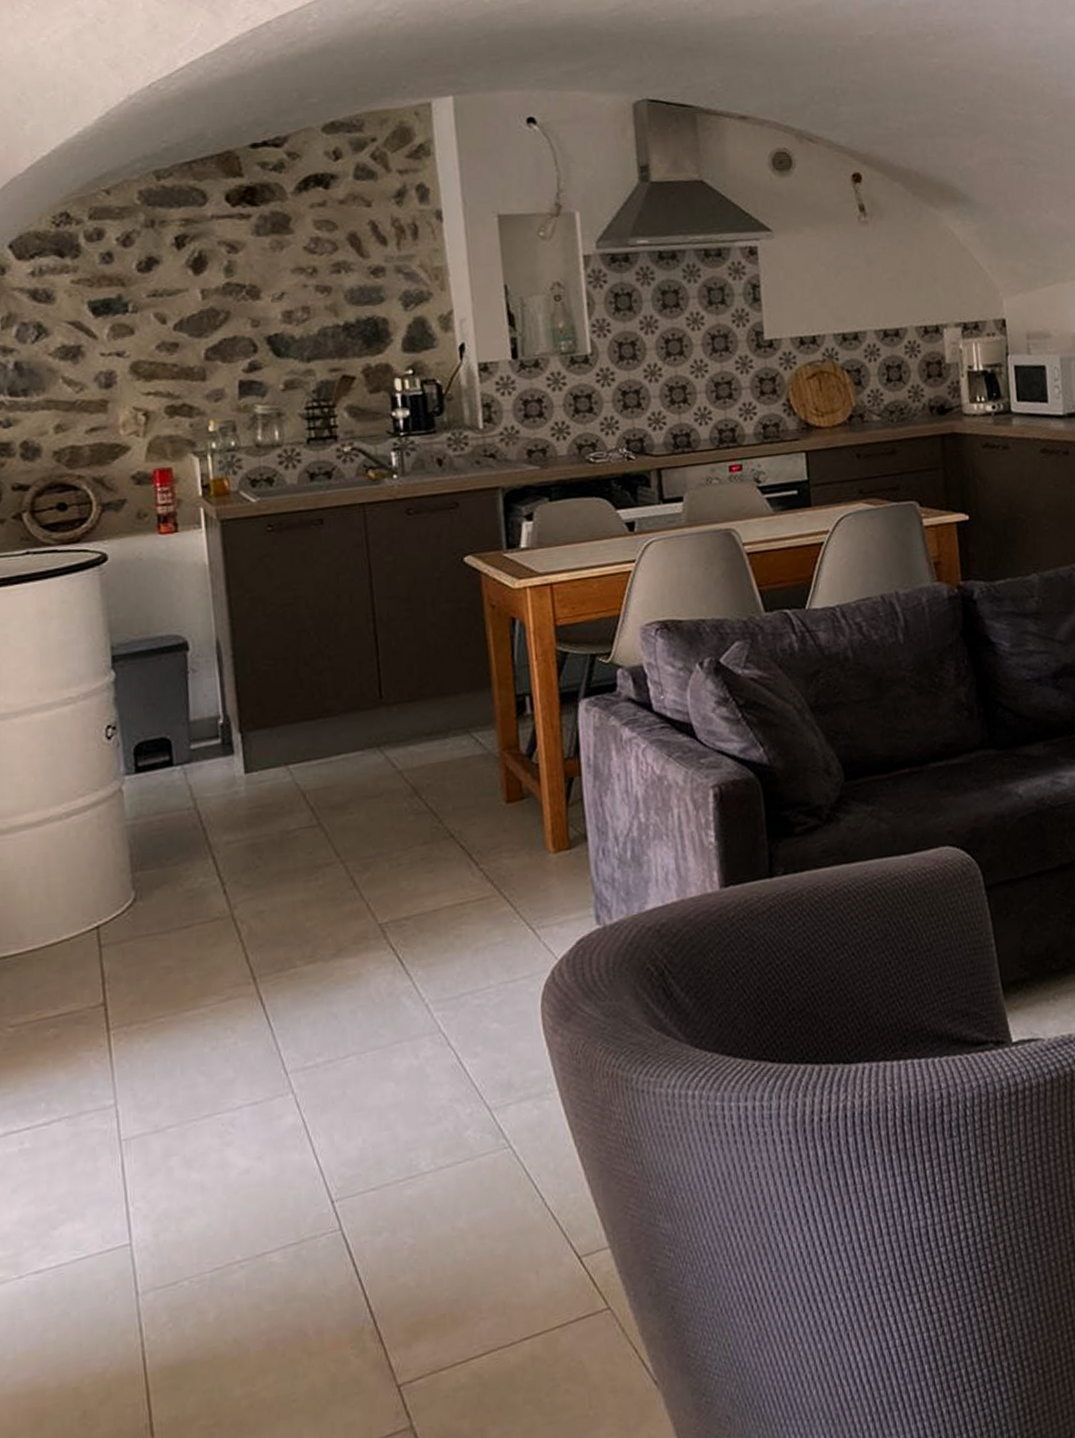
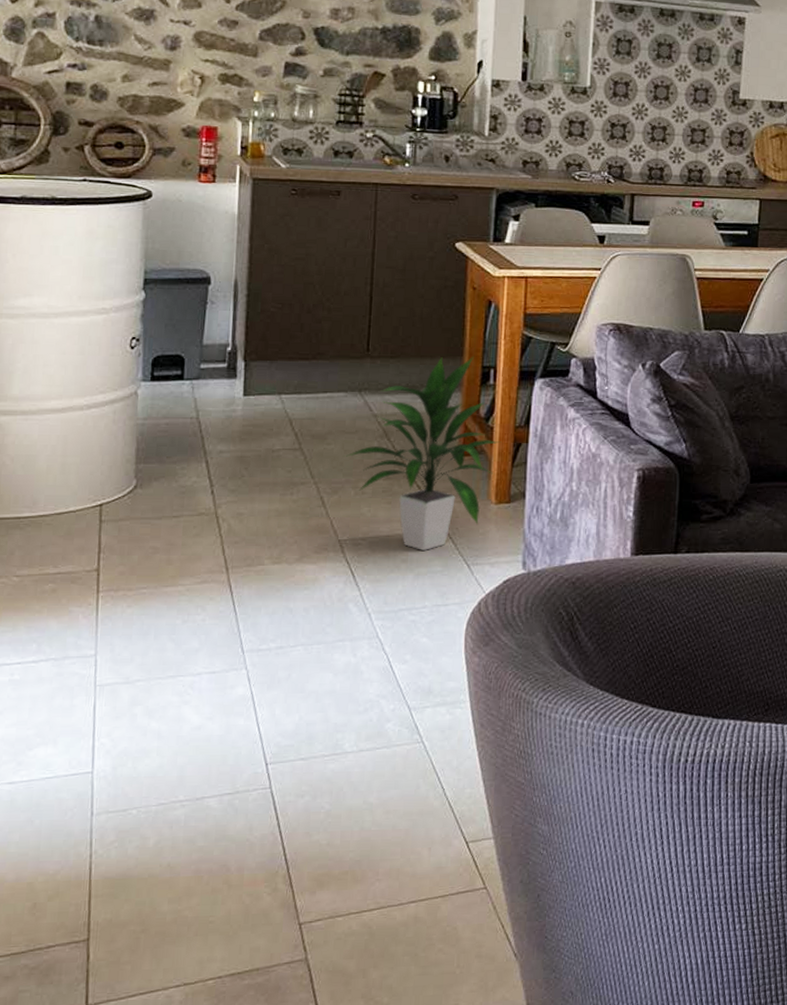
indoor plant: none [370,684,551,921] -> present [344,356,502,550]

